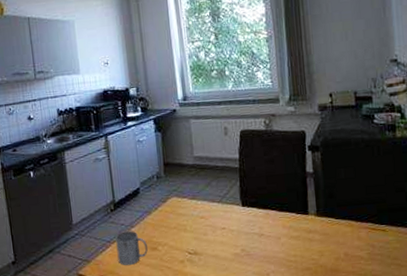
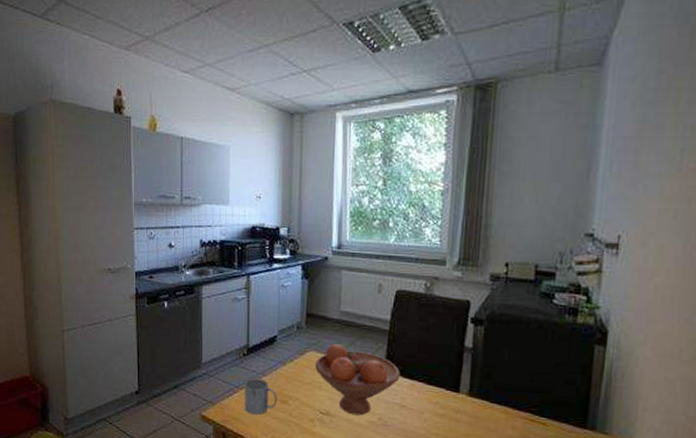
fruit bowl: none [178,186,255,251] -> present [315,343,401,416]

